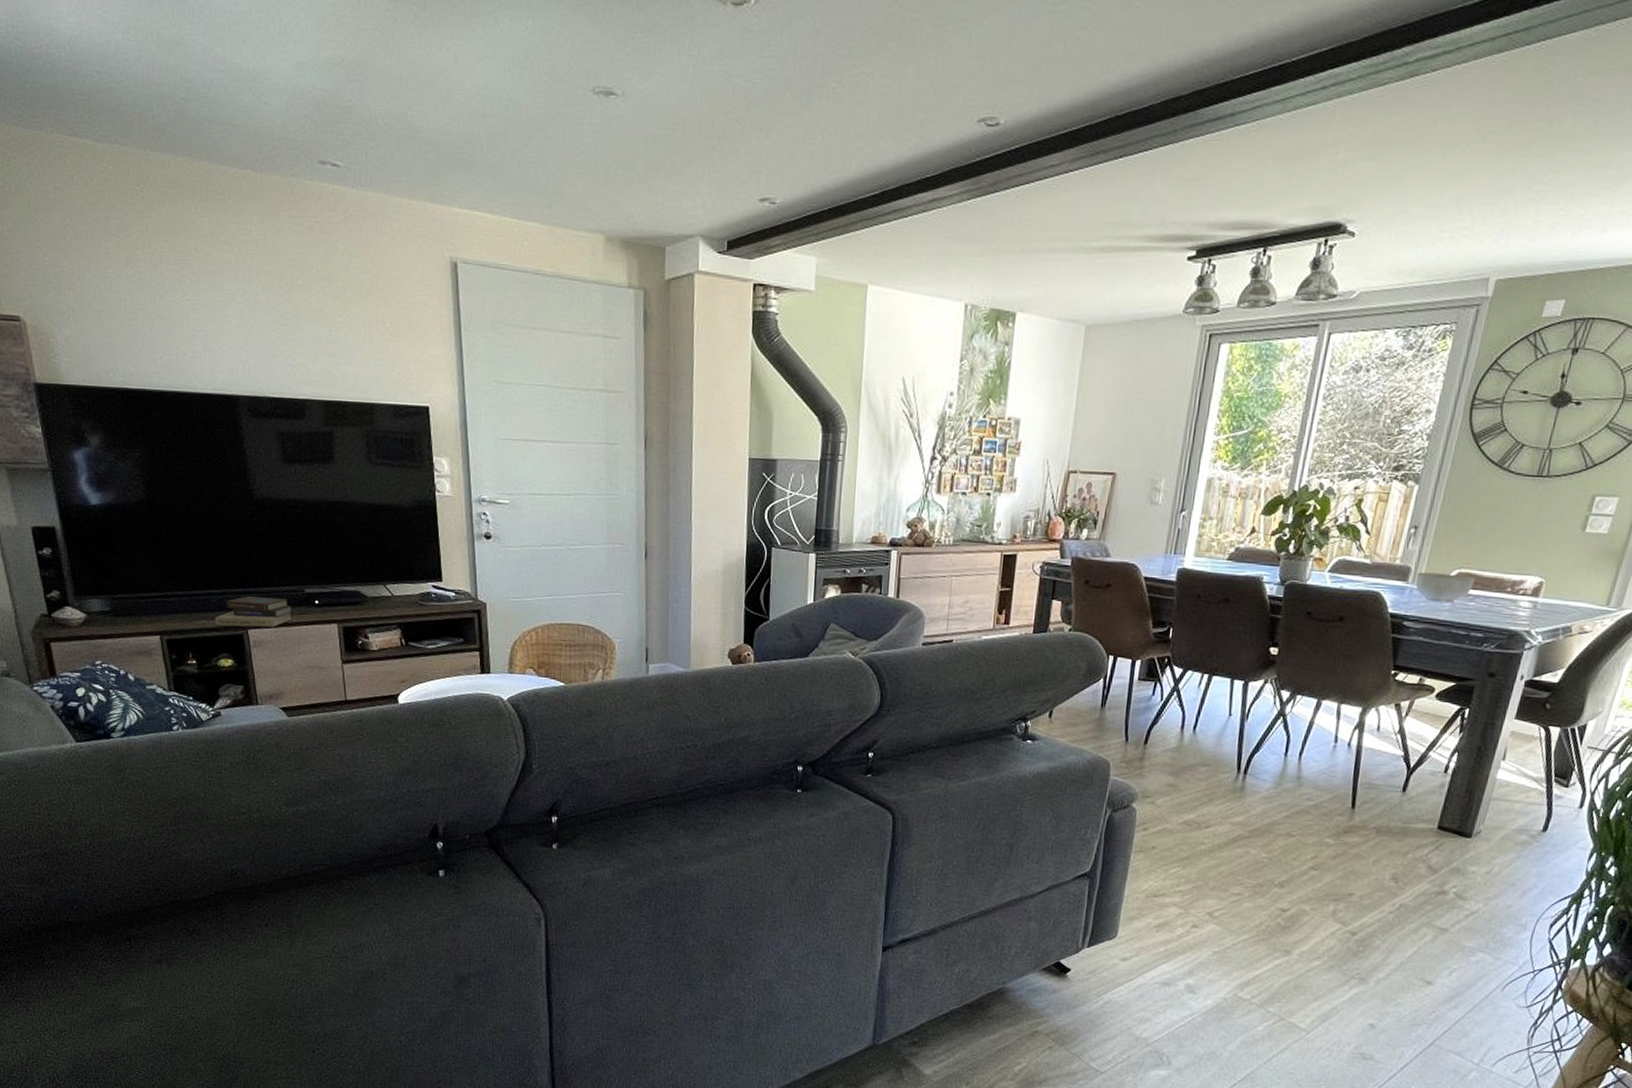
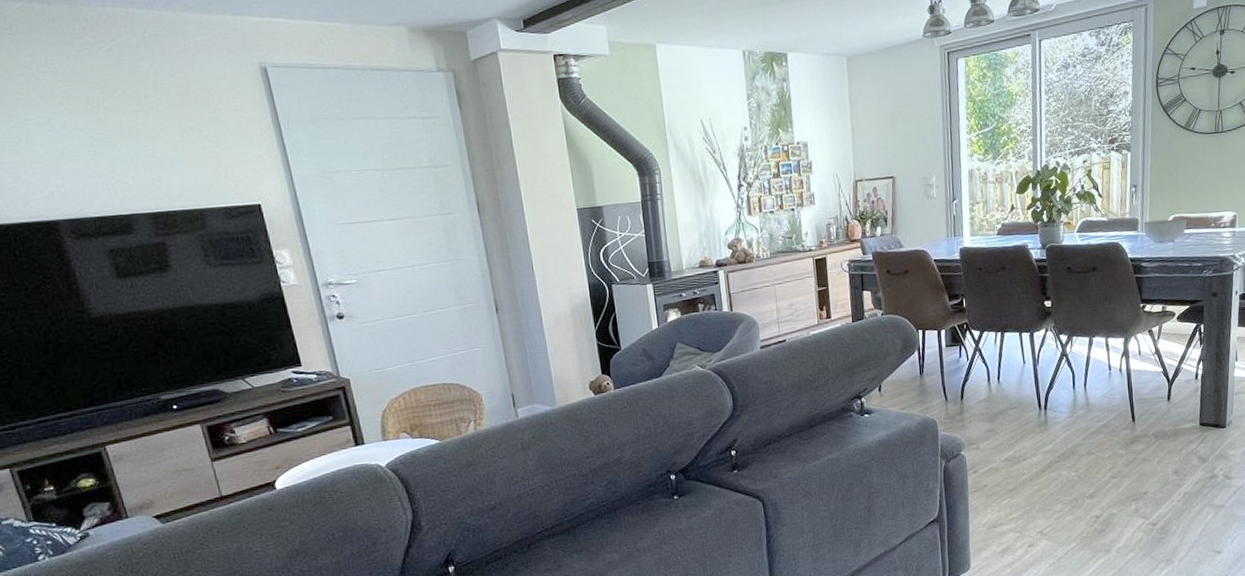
books: present [214,596,293,628] -> none [67,409,151,449]

